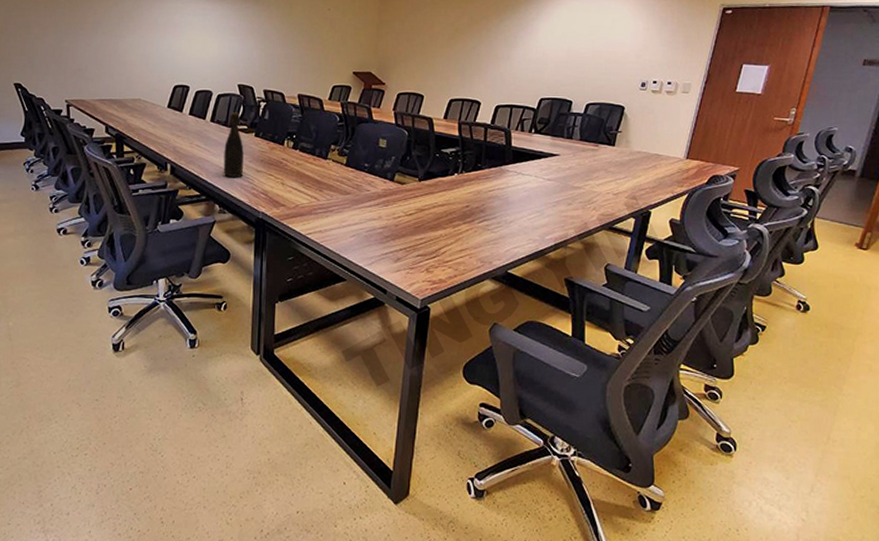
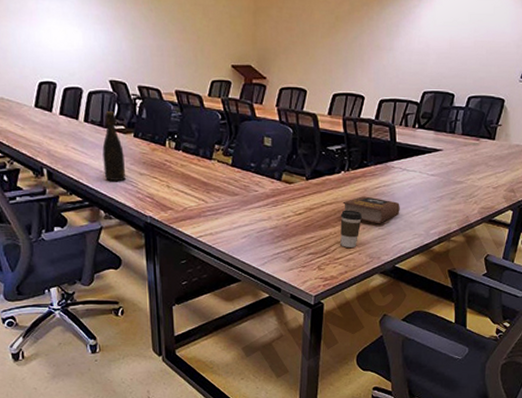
coffee cup: none [451,212,474,251] -> present [340,210,362,247]
book: none [454,199,514,227] -> present [342,196,400,223]

